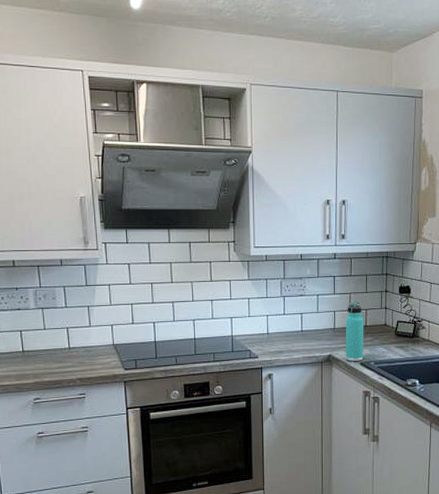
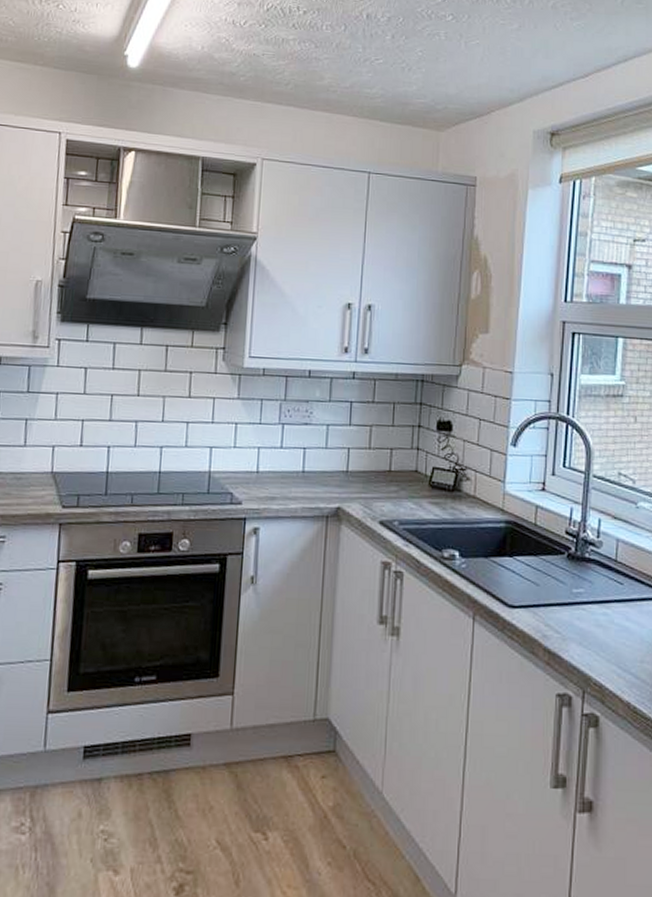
thermos bottle: present [345,302,364,361] -> none [359,437,388,519]

